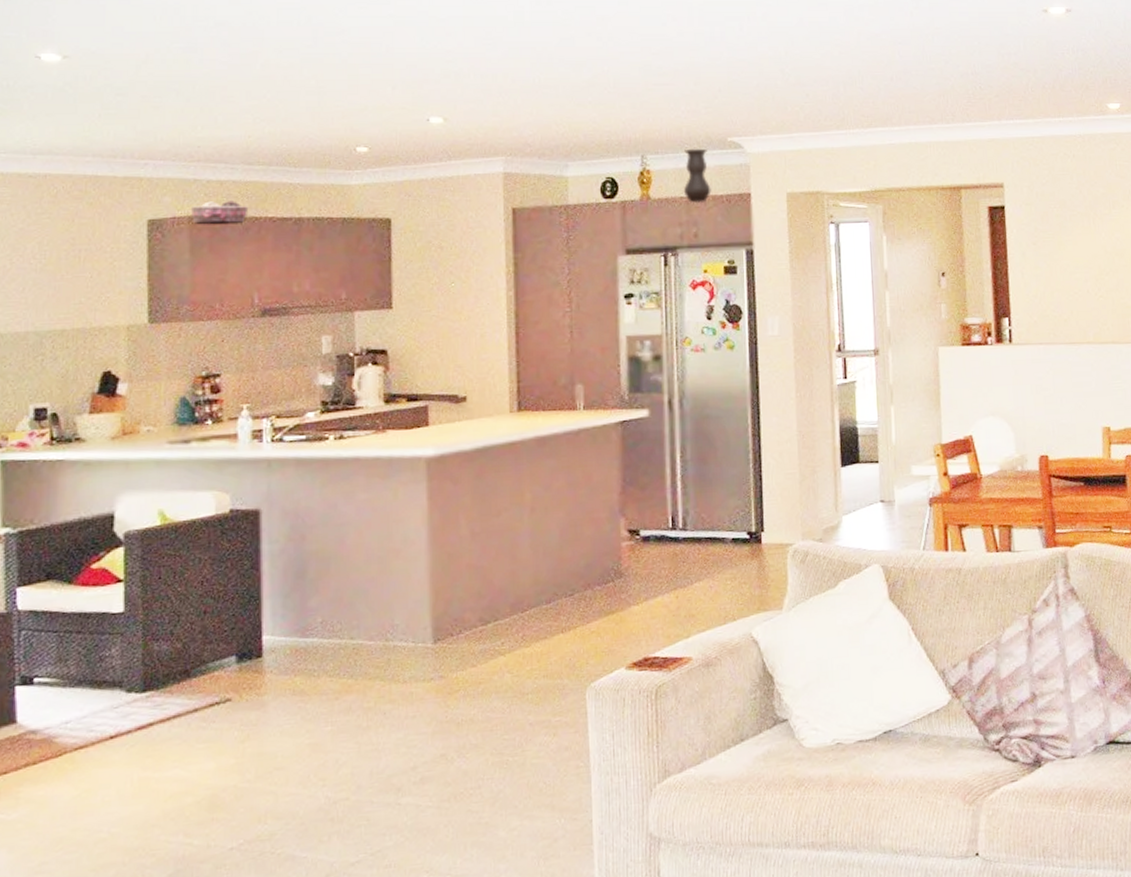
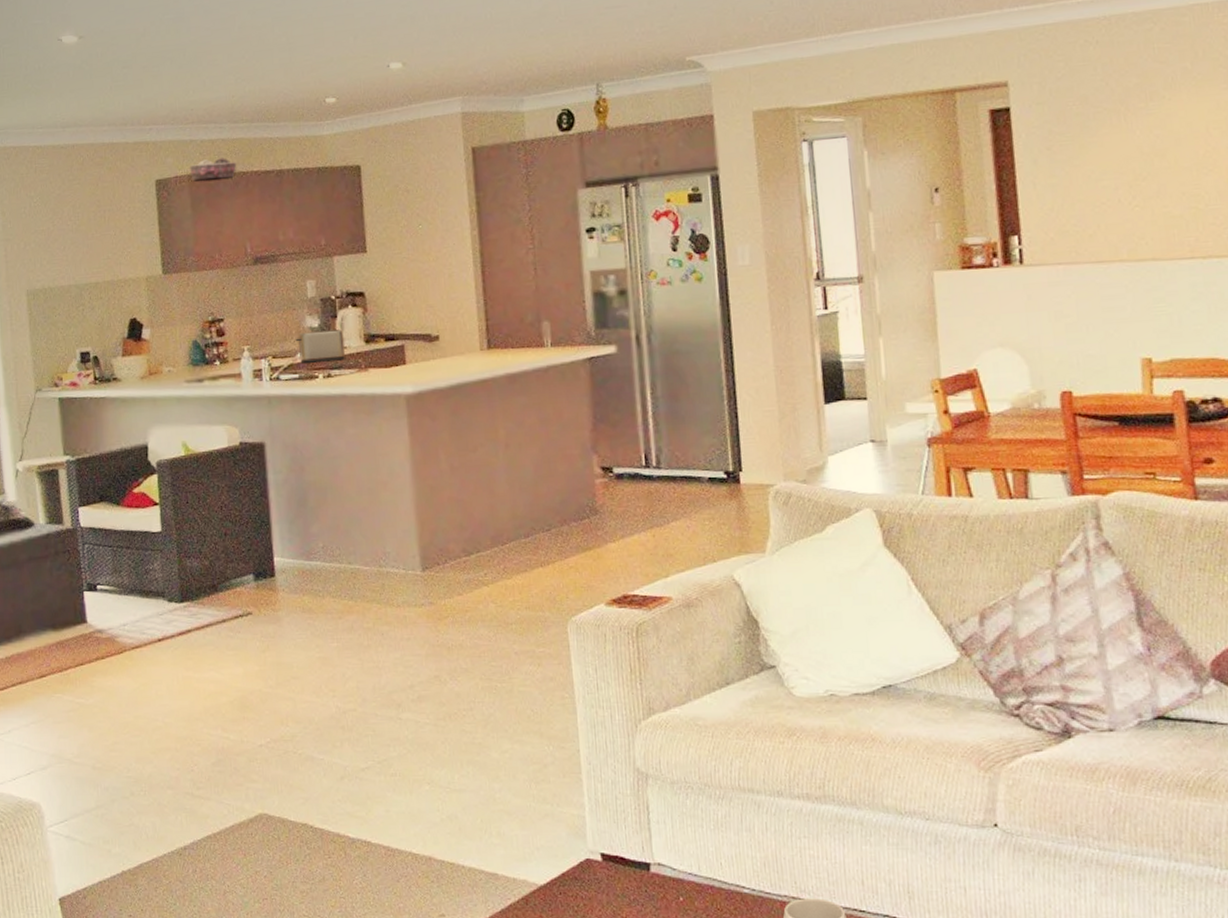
toaster: none [304,388,361,425] -> present [295,329,345,365]
vase: present [683,148,712,204] -> none [641,71,671,130]

